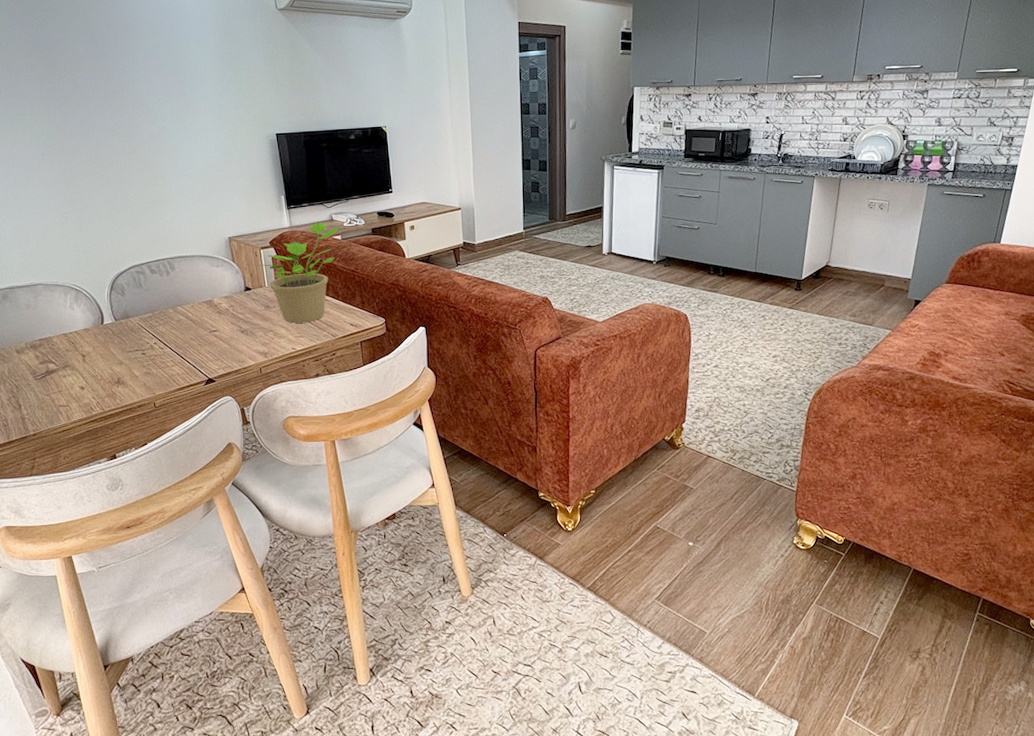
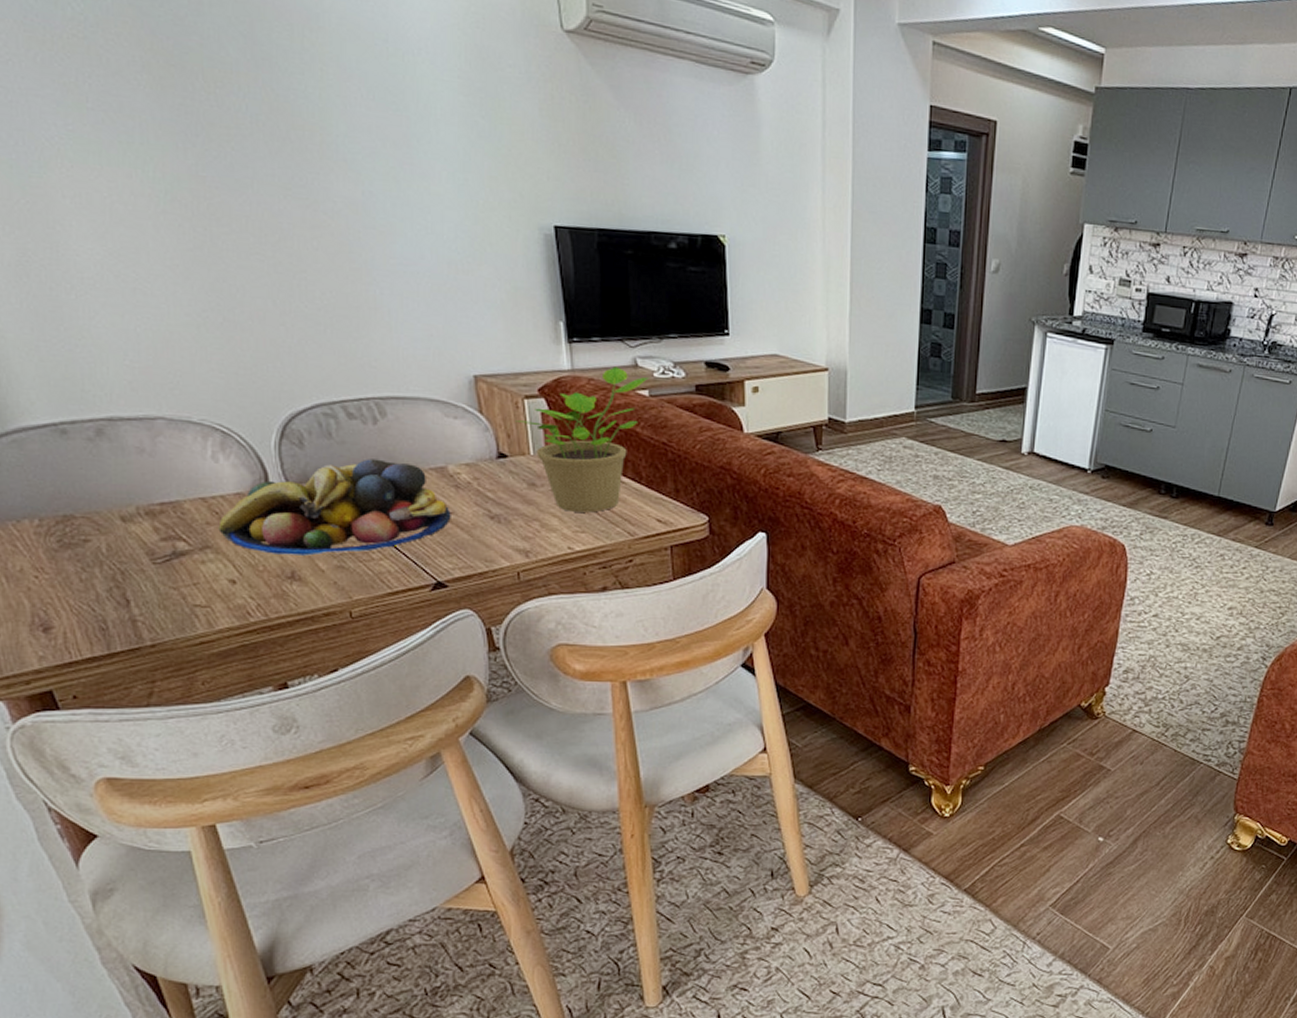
fruit bowl: none [74,299,216,368] -> present [218,459,451,556]

